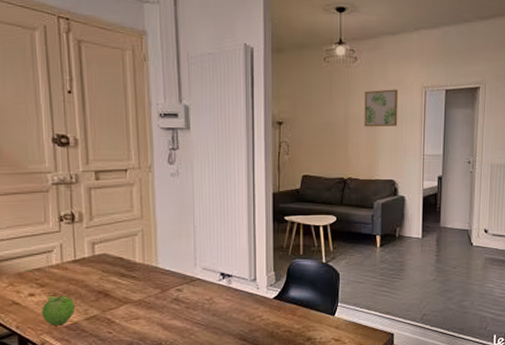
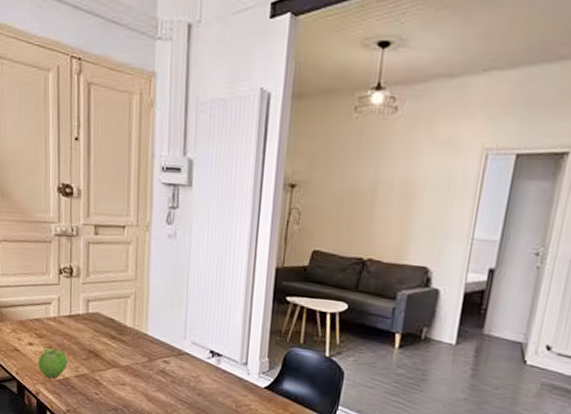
wall art: present [364,89,399,127] -> none [396,150,449,199]

